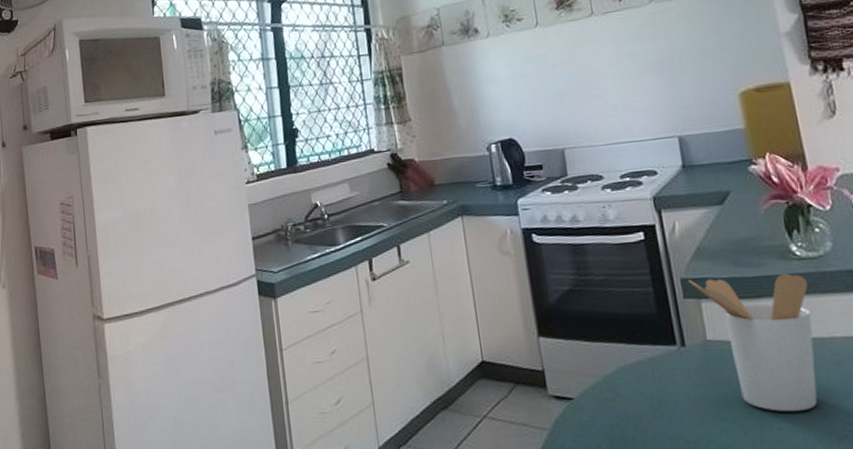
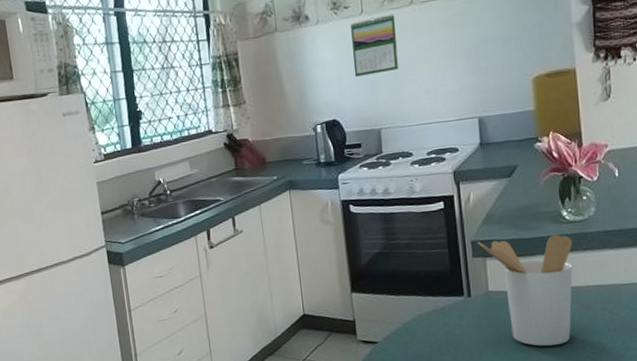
calendar: none [525,25,581,92] -> present [351,13,398,77]

